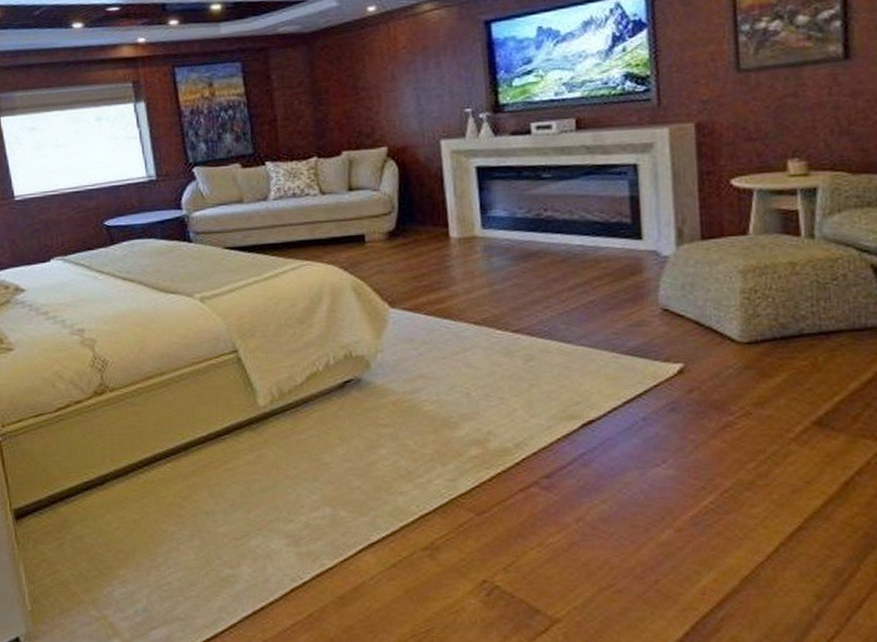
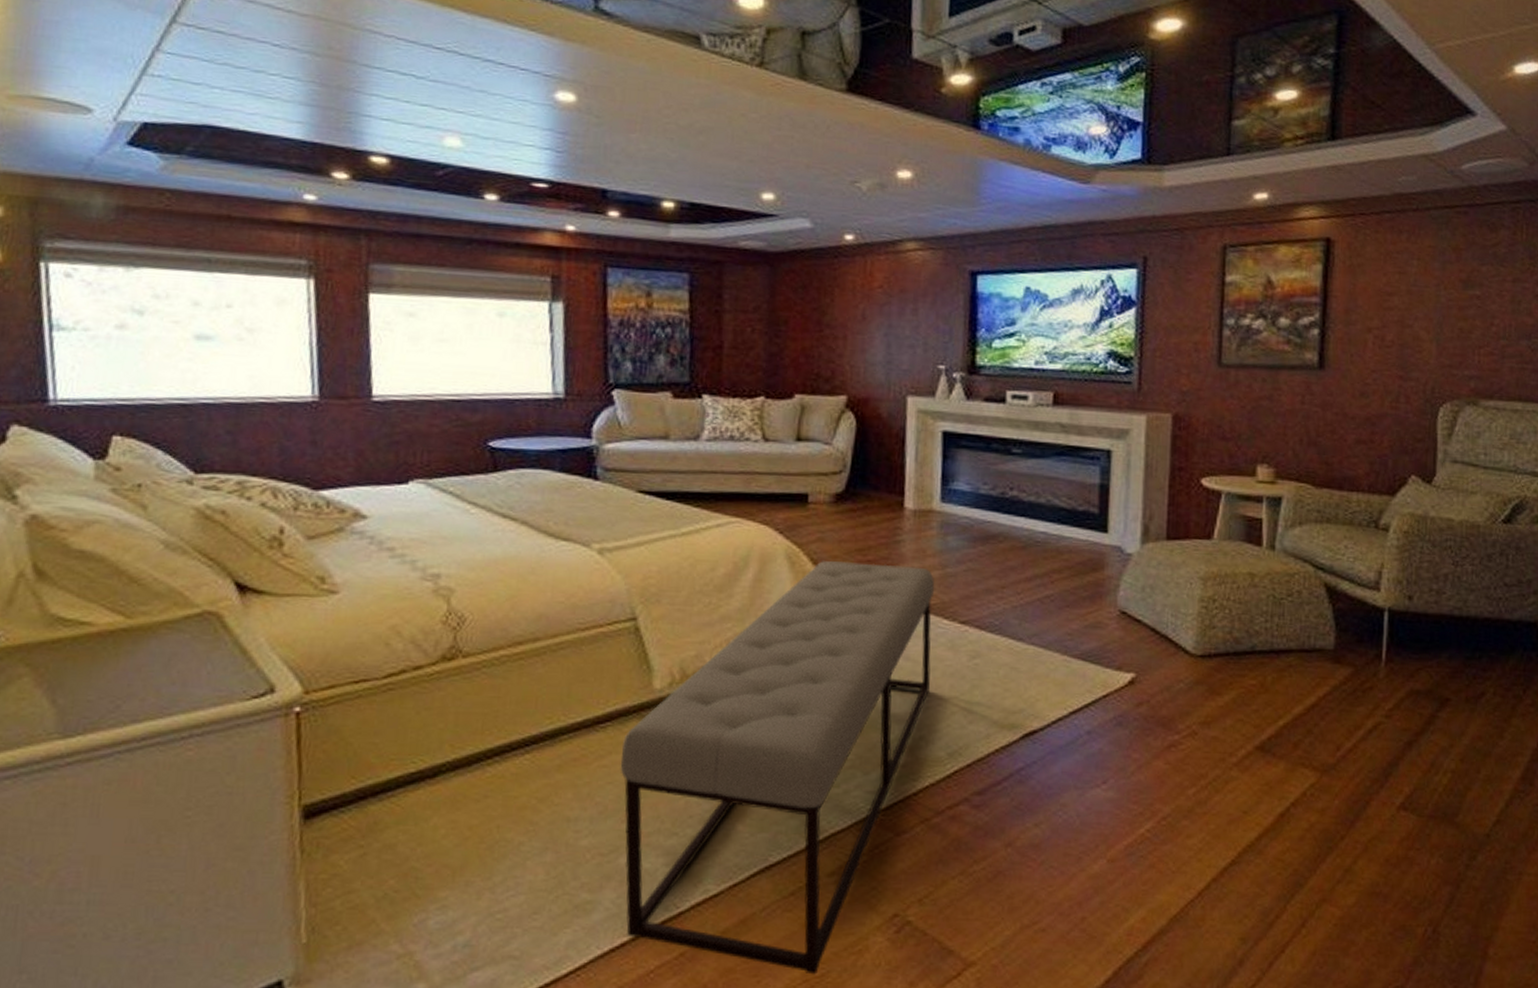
bench: none [240,287,492,631] -> present [620,561,935,975]

